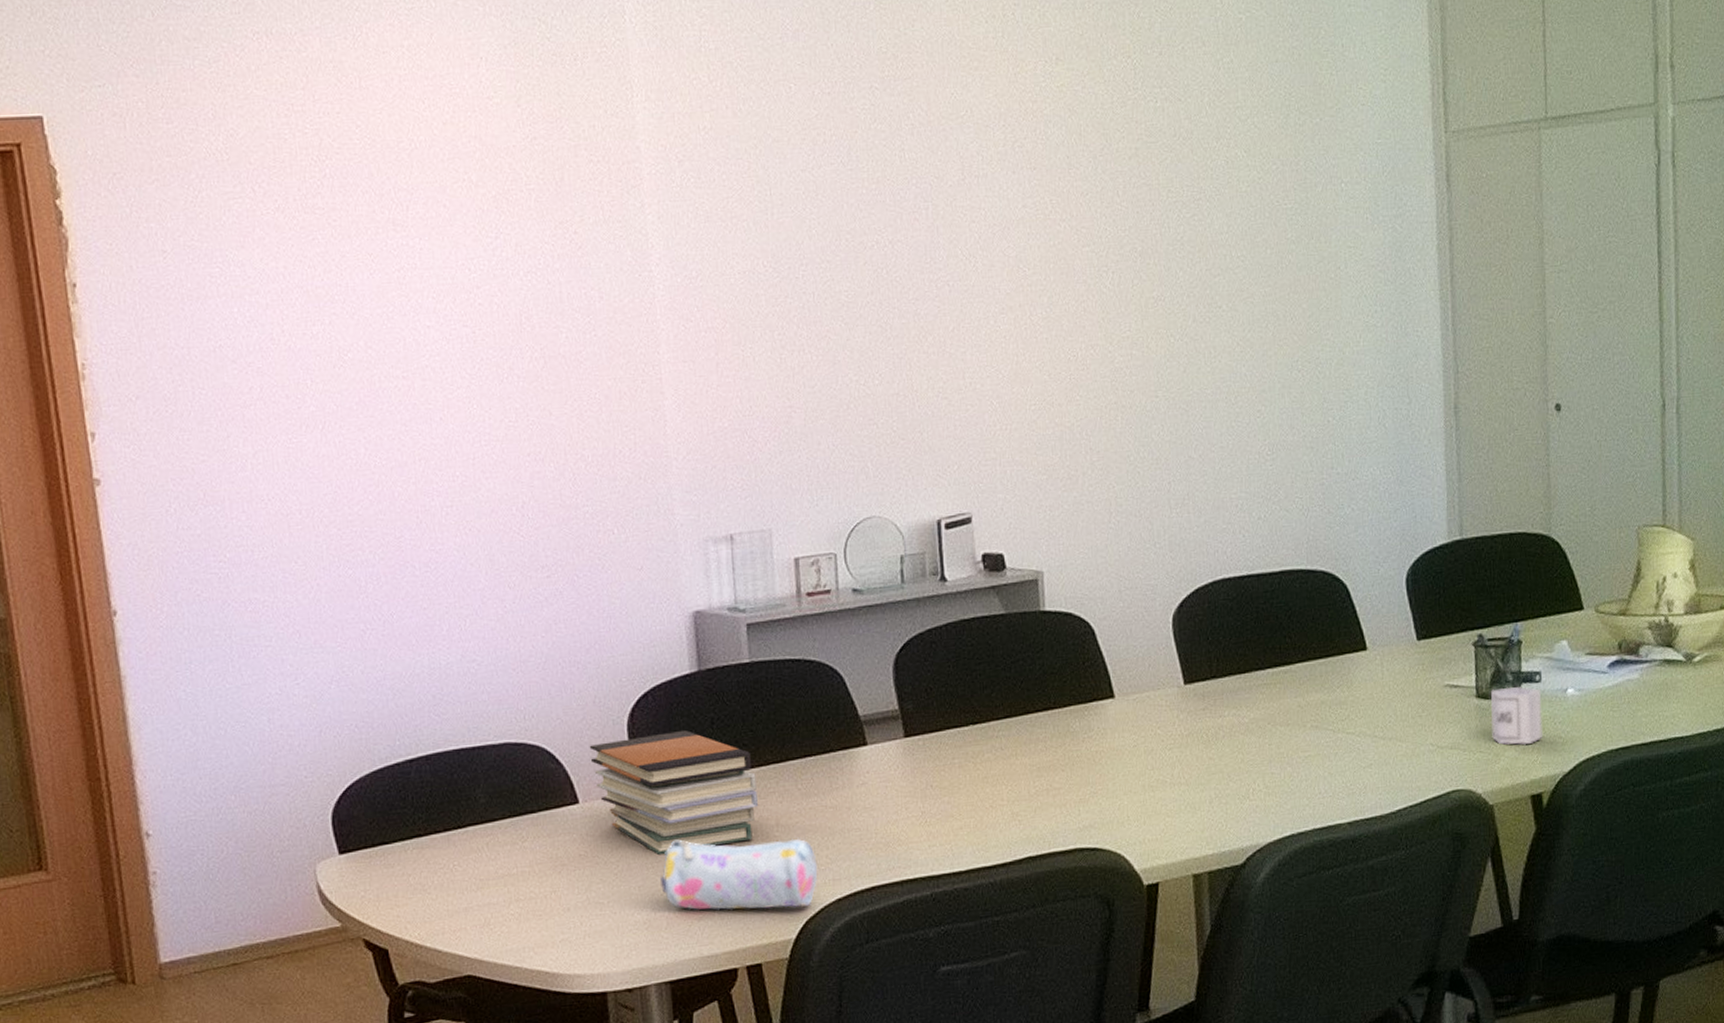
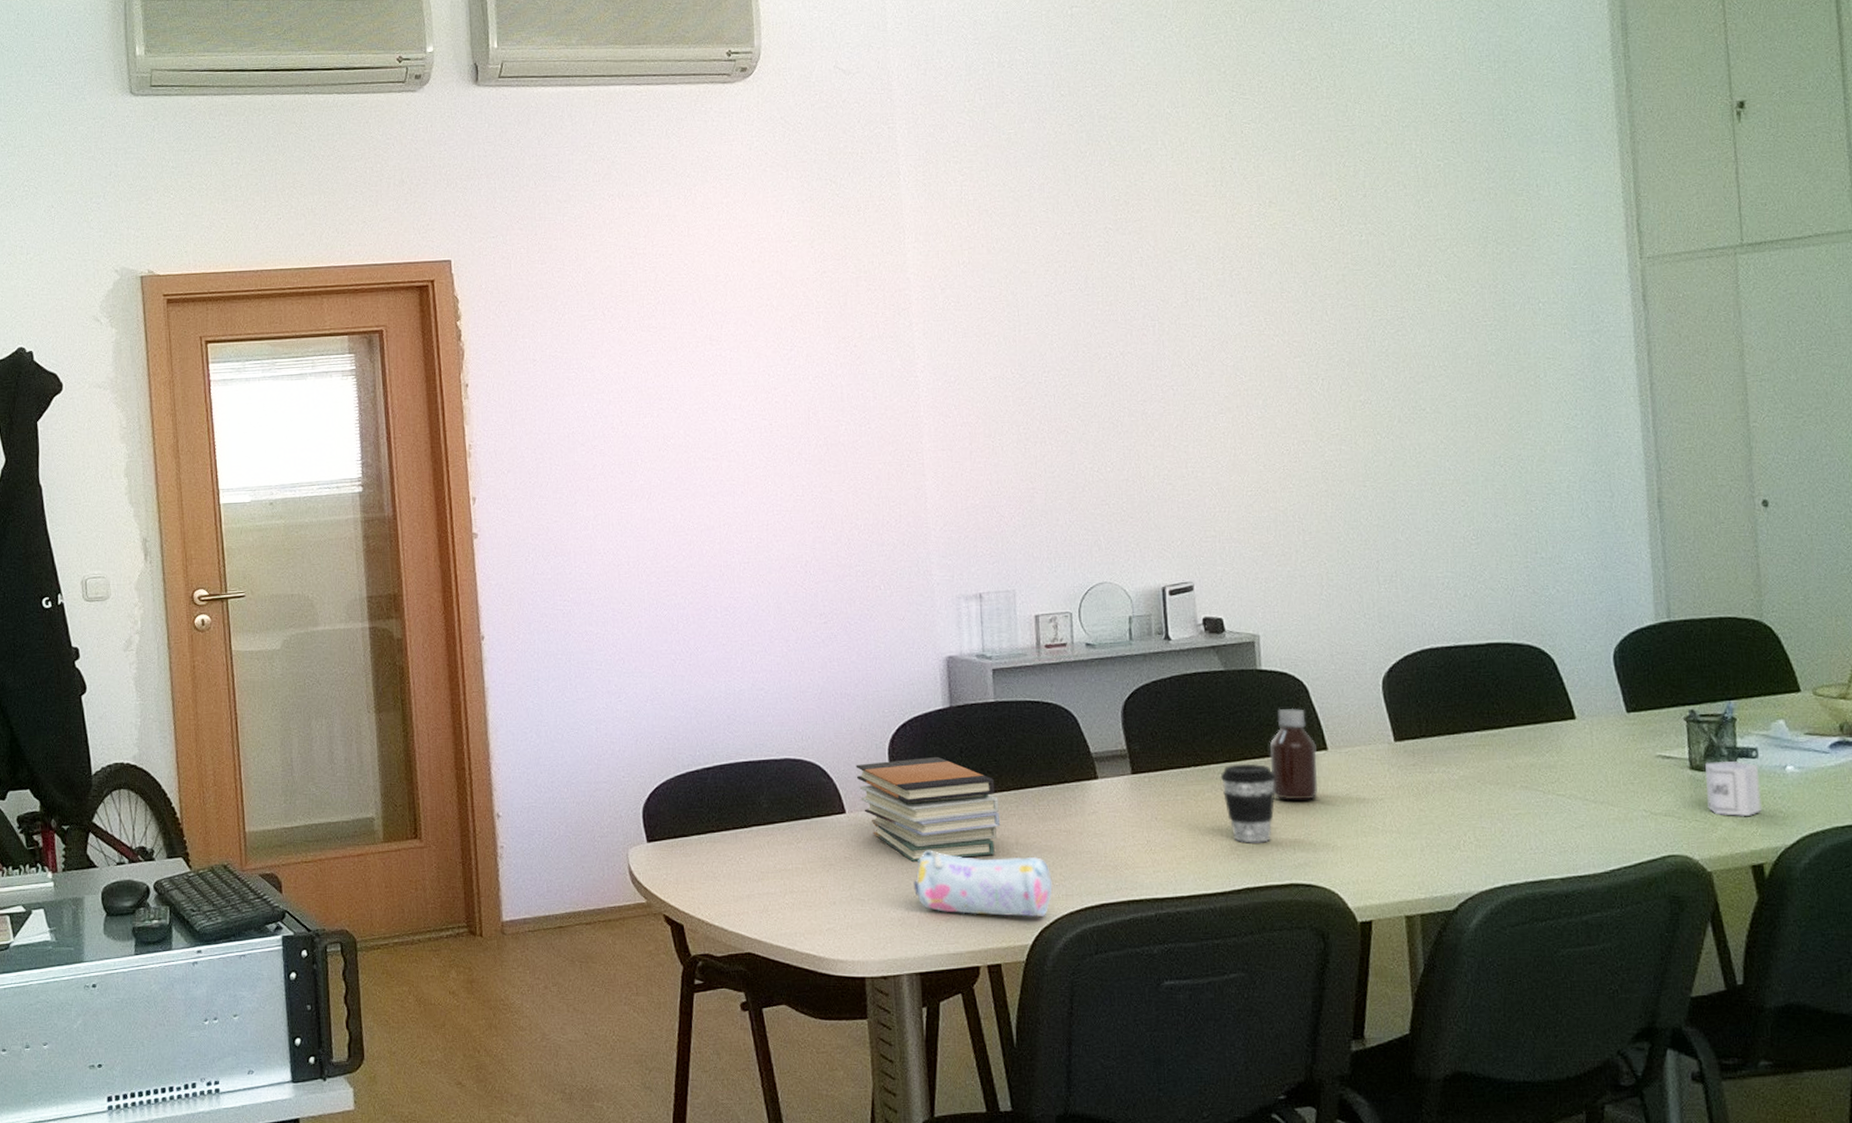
coffee cup: none [1000,717,1060,808] -> present [1220,763,1276,843]
bottle: none [1054,652,1104,757] -> present [1270,708,1318,800]

